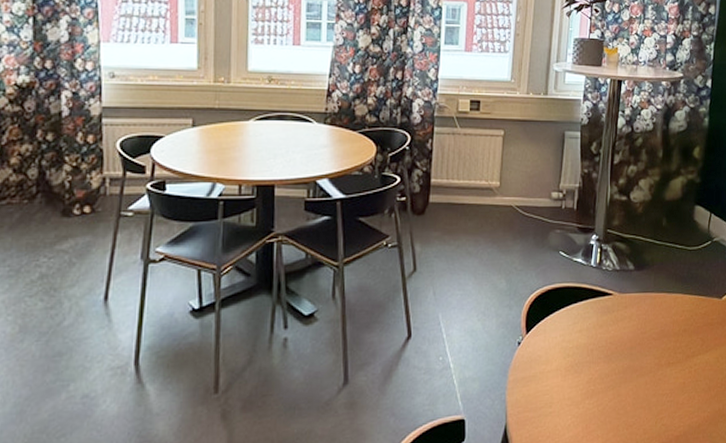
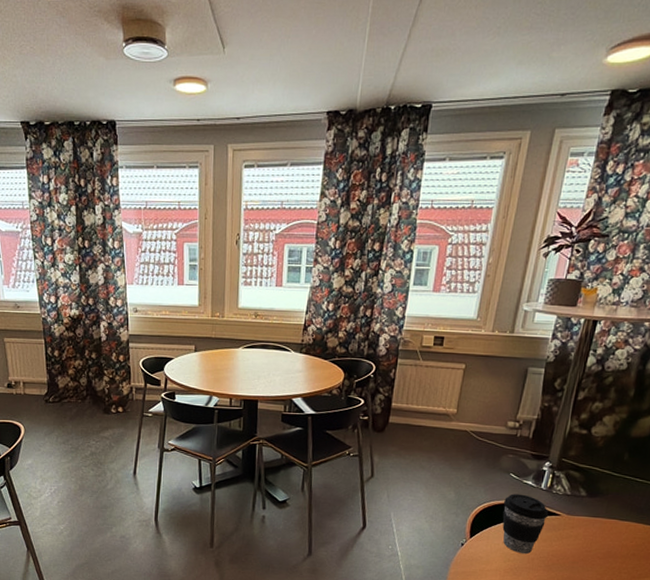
coffee cup: none [556,274,602,345] -> present [502,494,549,554]

